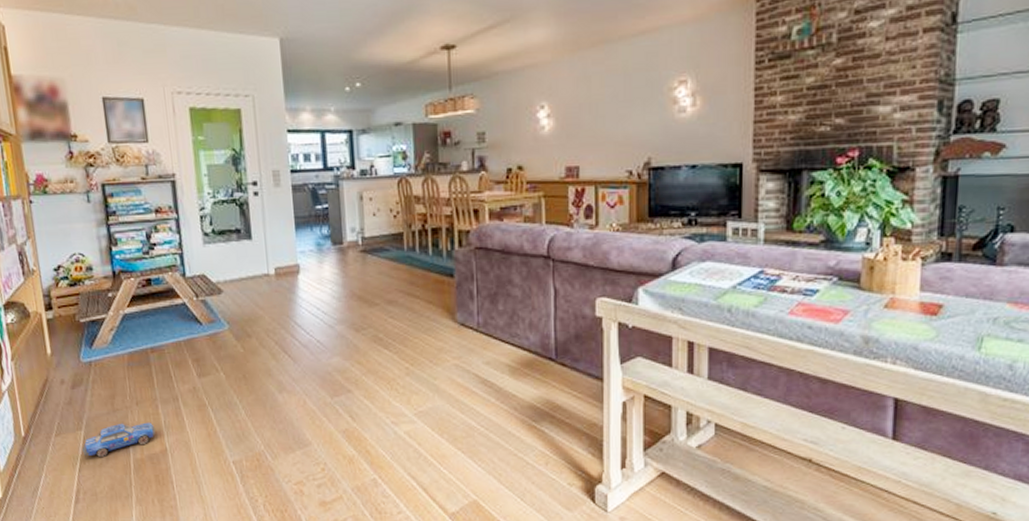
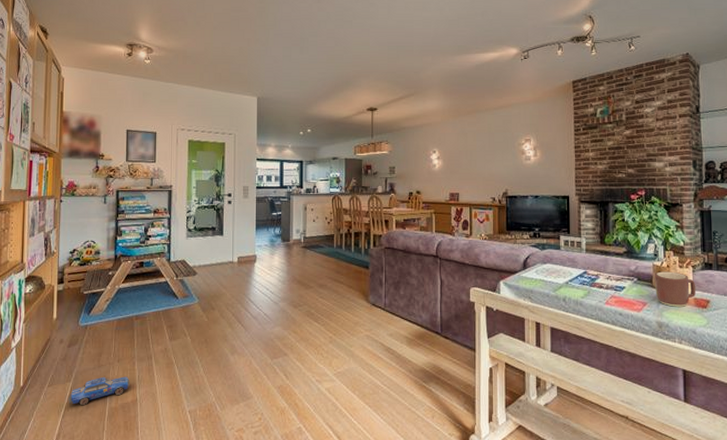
mug: none [863,266,924,315] -> present [655,271,695,307]

